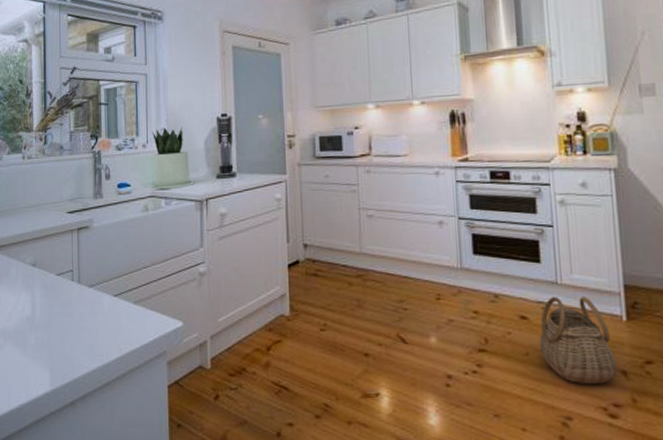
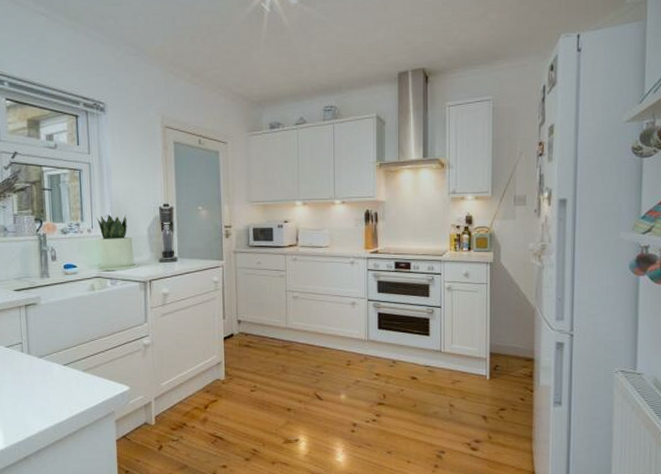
basket: present [539,297,617,385] -> none [424,362,480,427]

